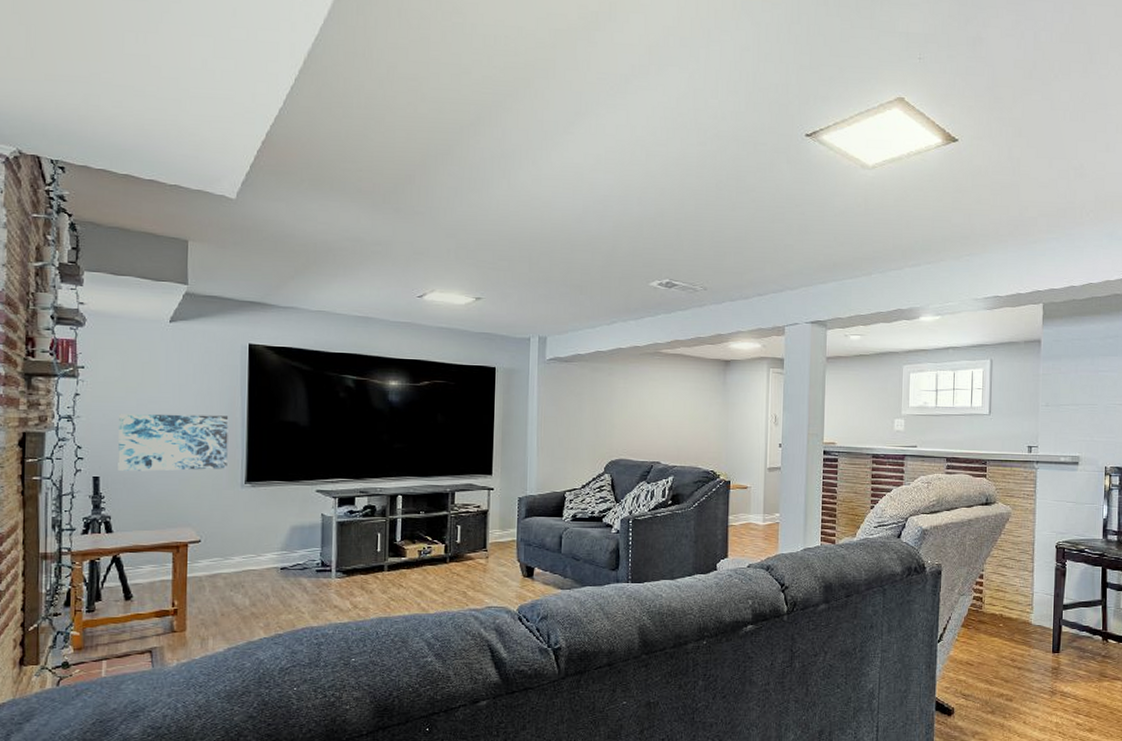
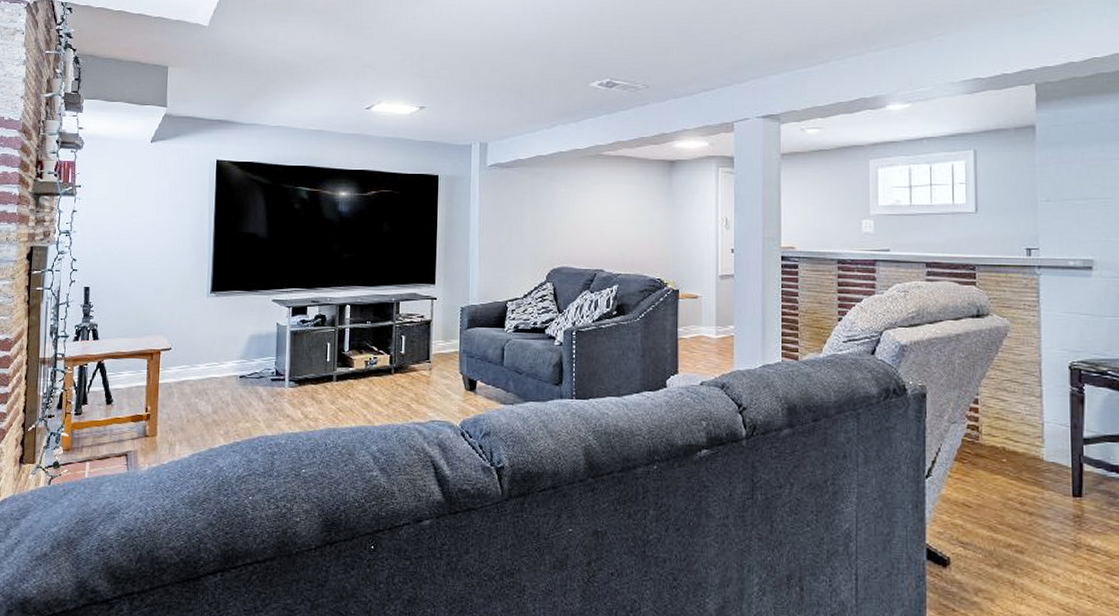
wall art: present [118,414,229,472] -> none [105,228,198,283]

